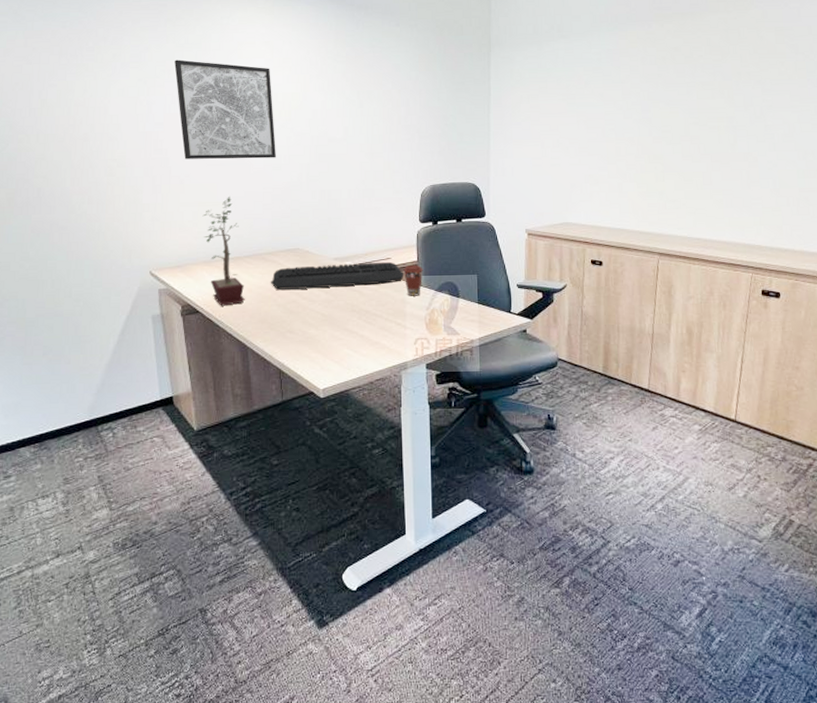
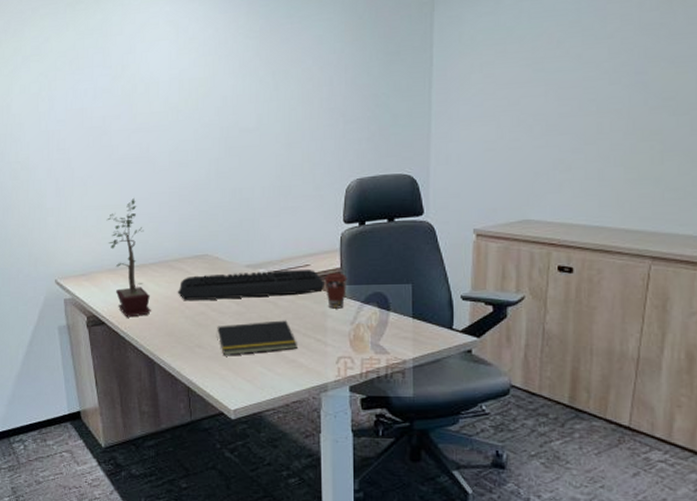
wall art: present [174,59,276,159] -> none [75,48,182,159]
notepad: none [306,307,380,339] -> present [216,320,297,355]

